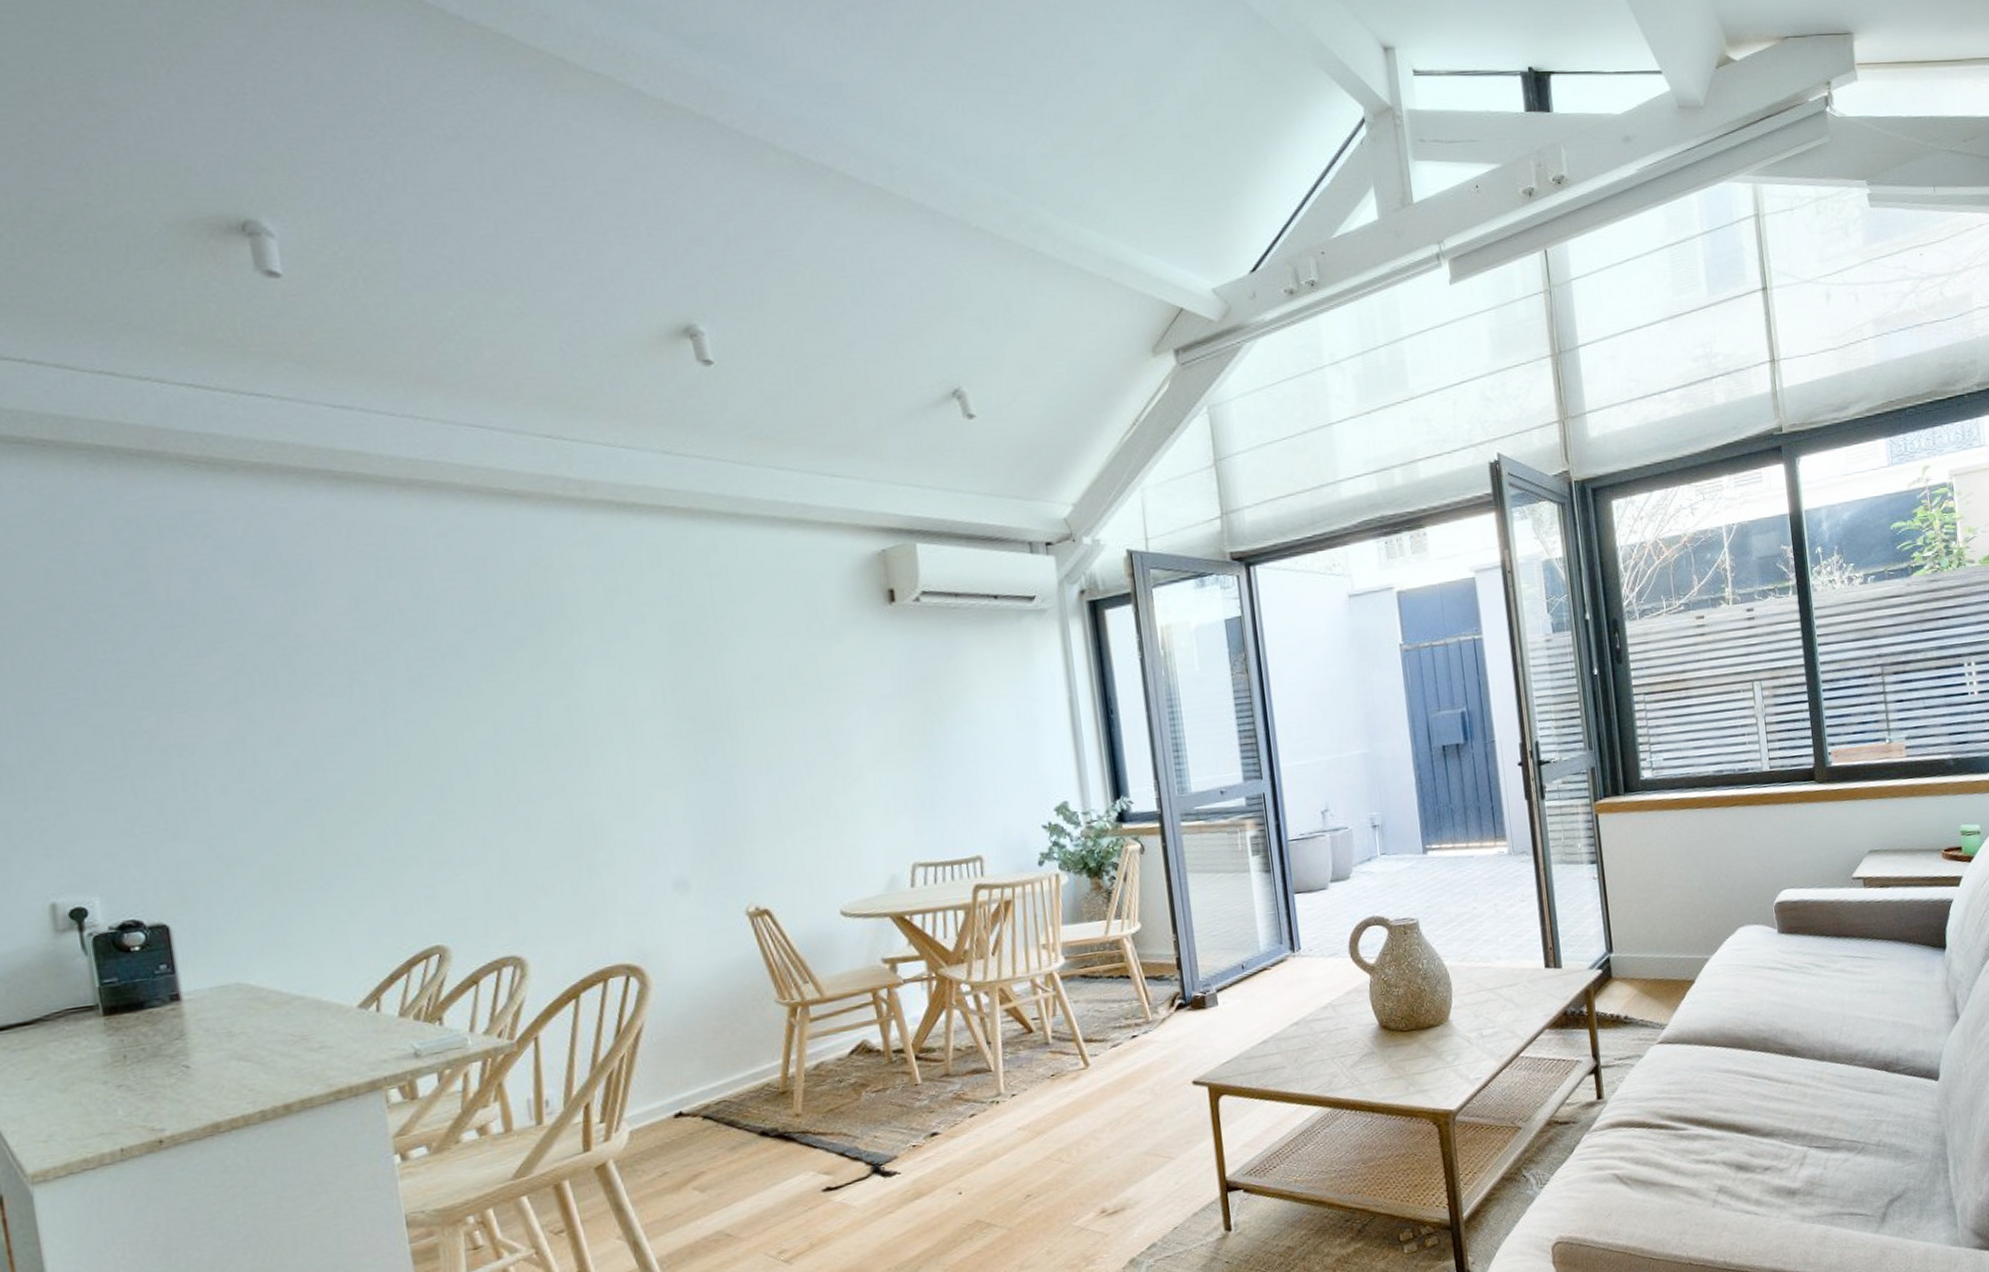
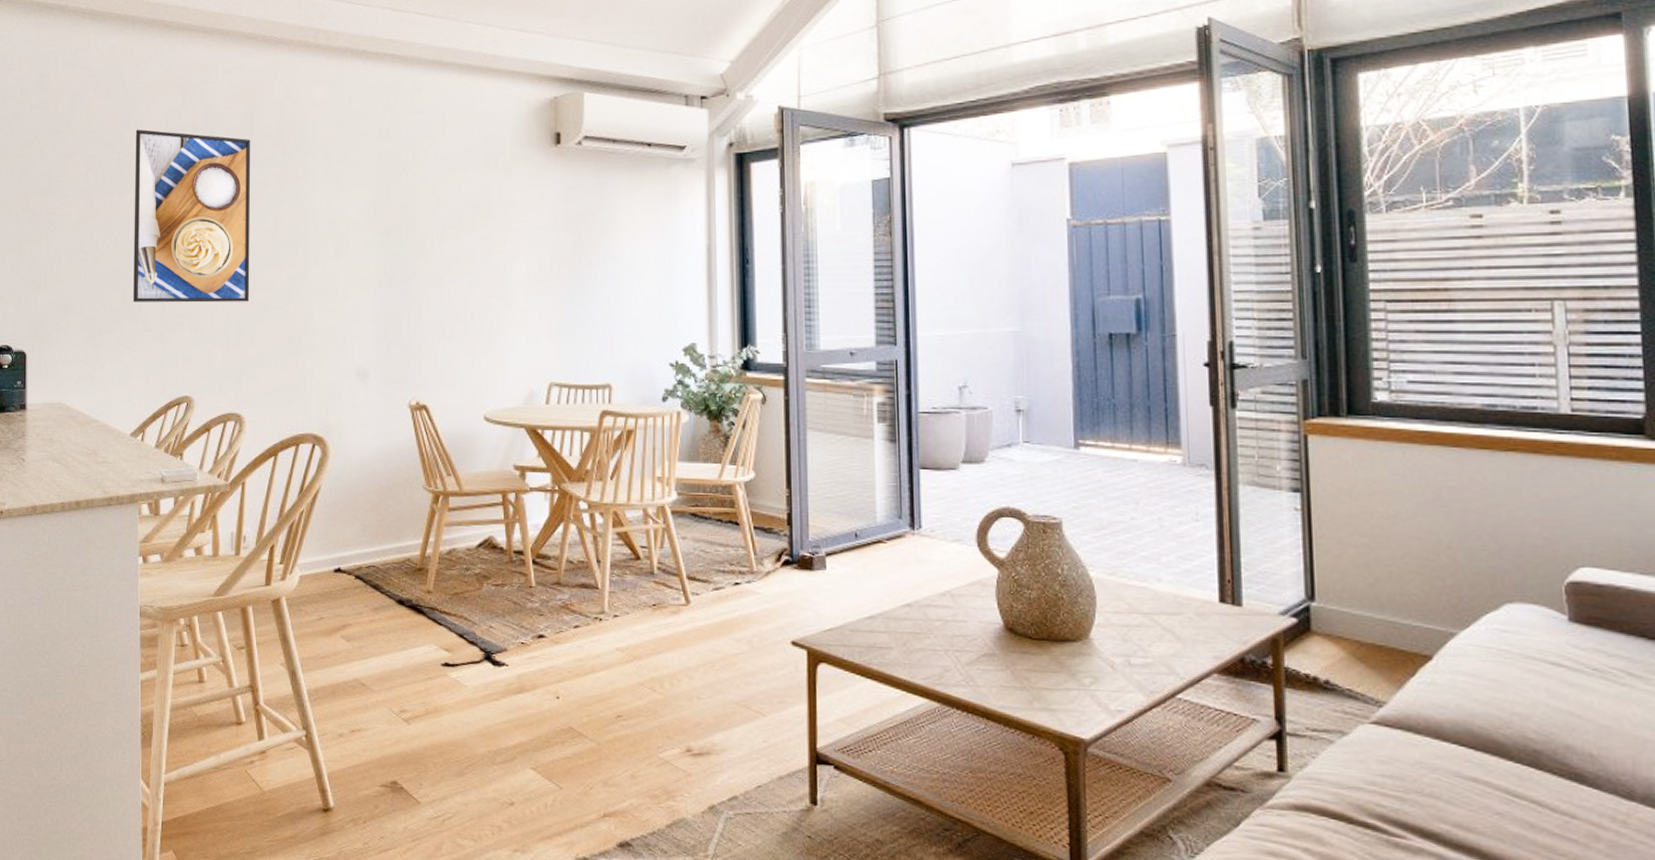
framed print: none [307,614,514,839] -> present [132,129,251,303]

